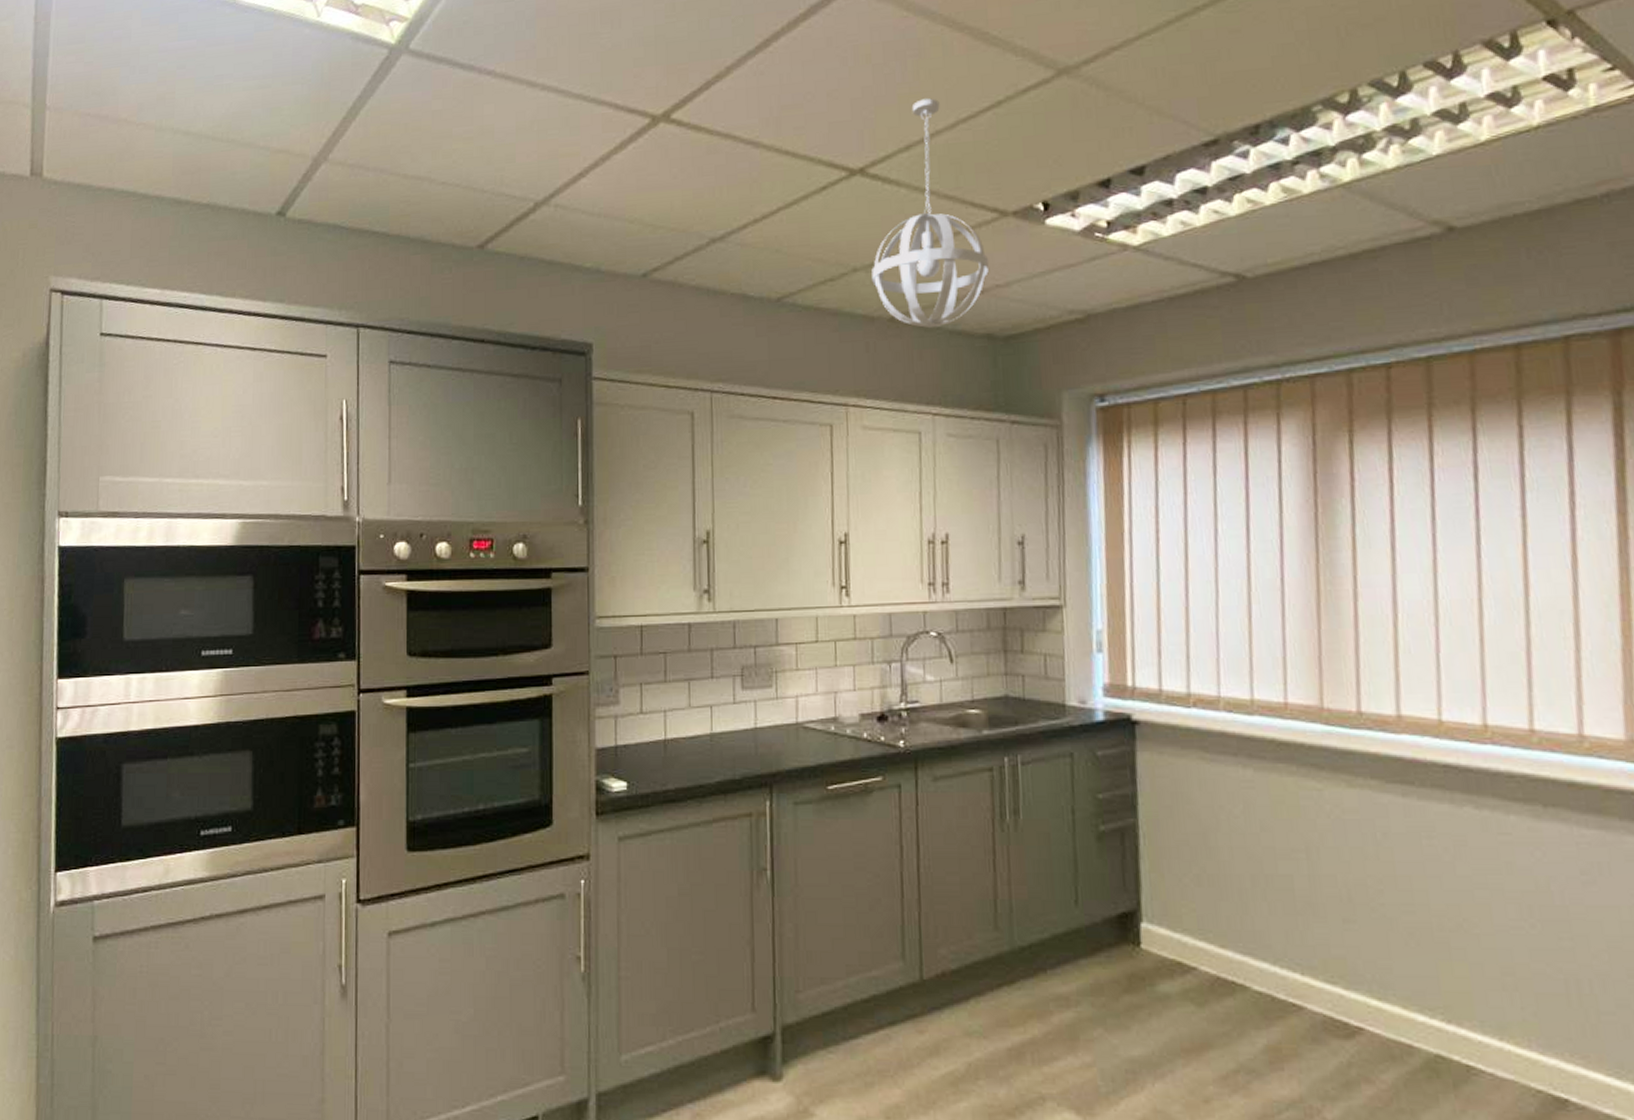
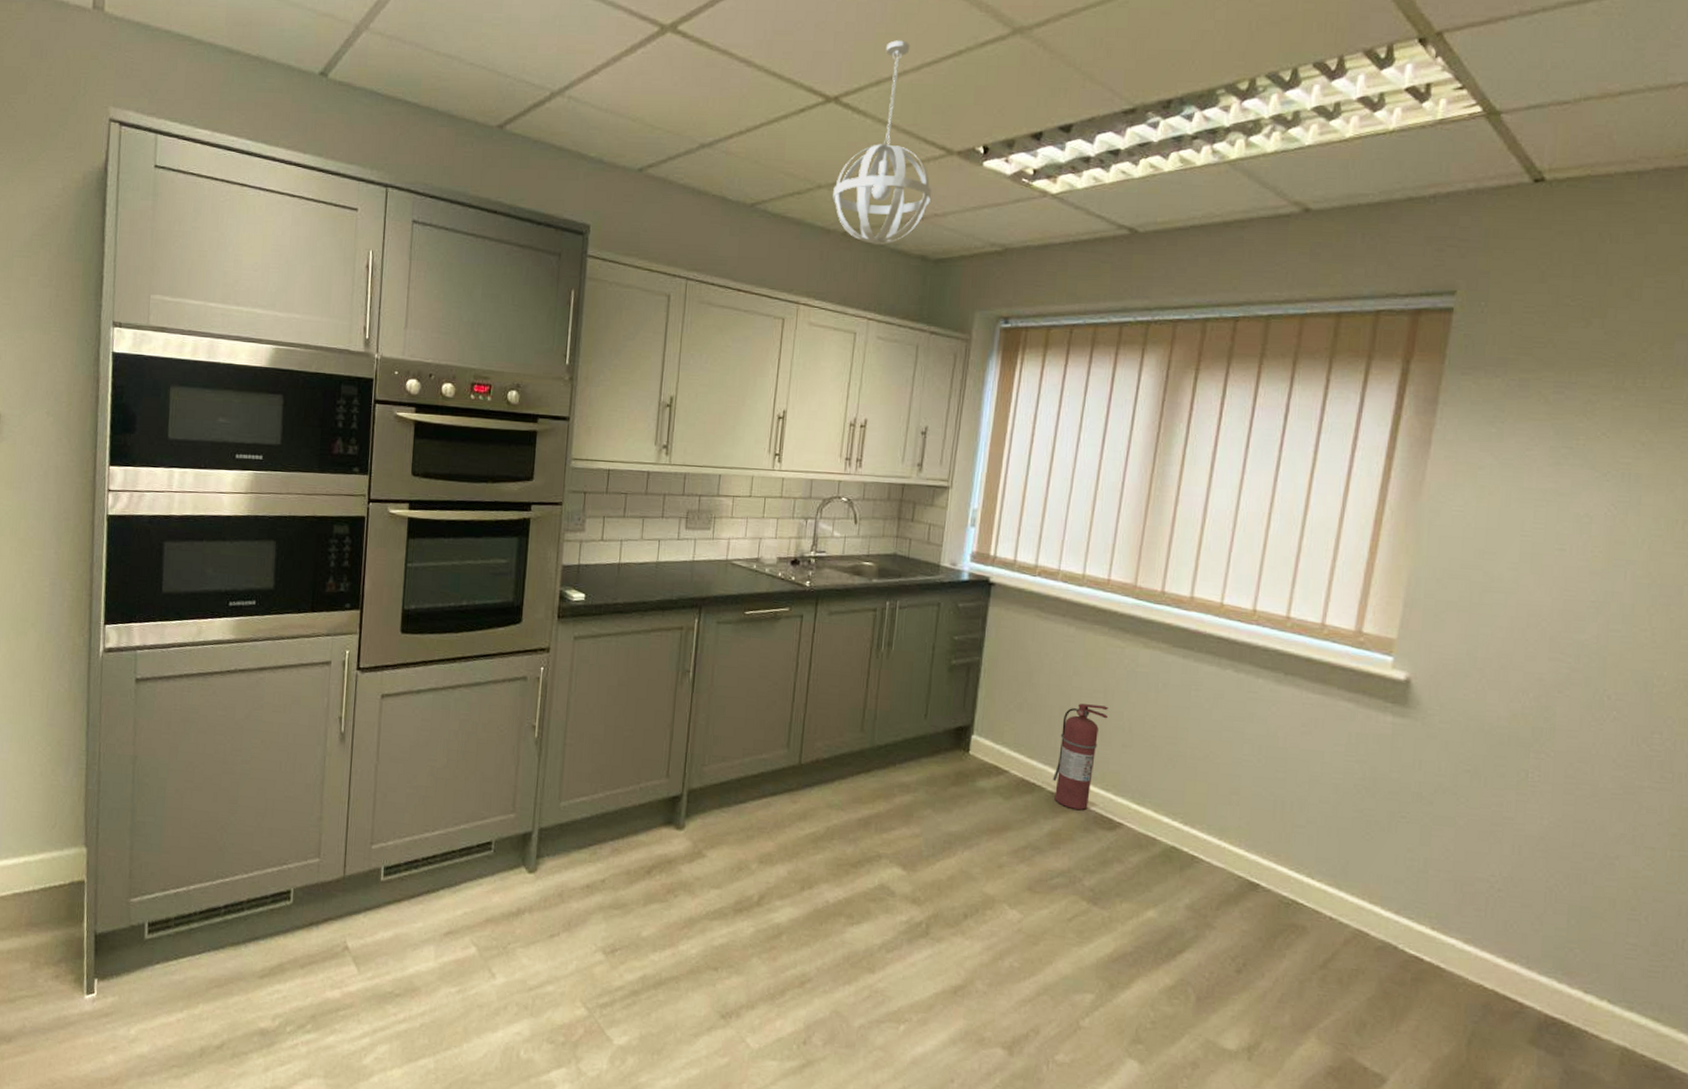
fire extinguisher: none [1257,869,1316,1013] -> present [1053,703,1108,810]

